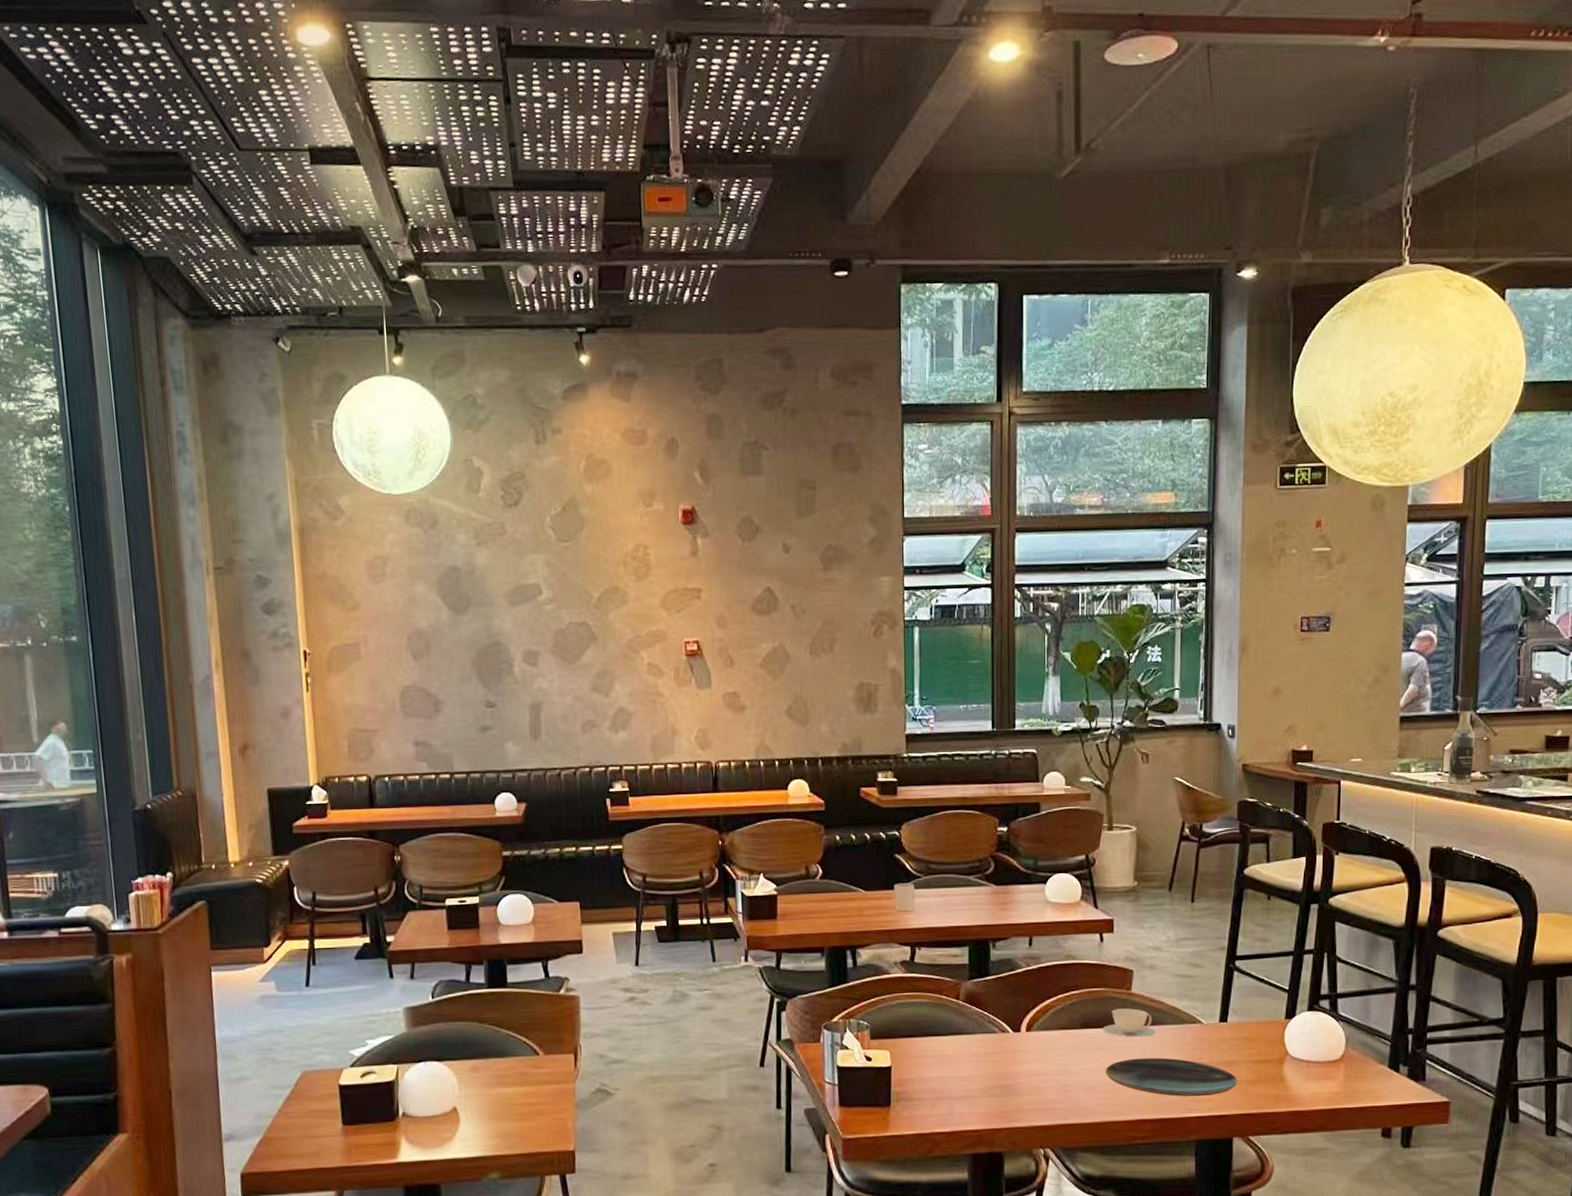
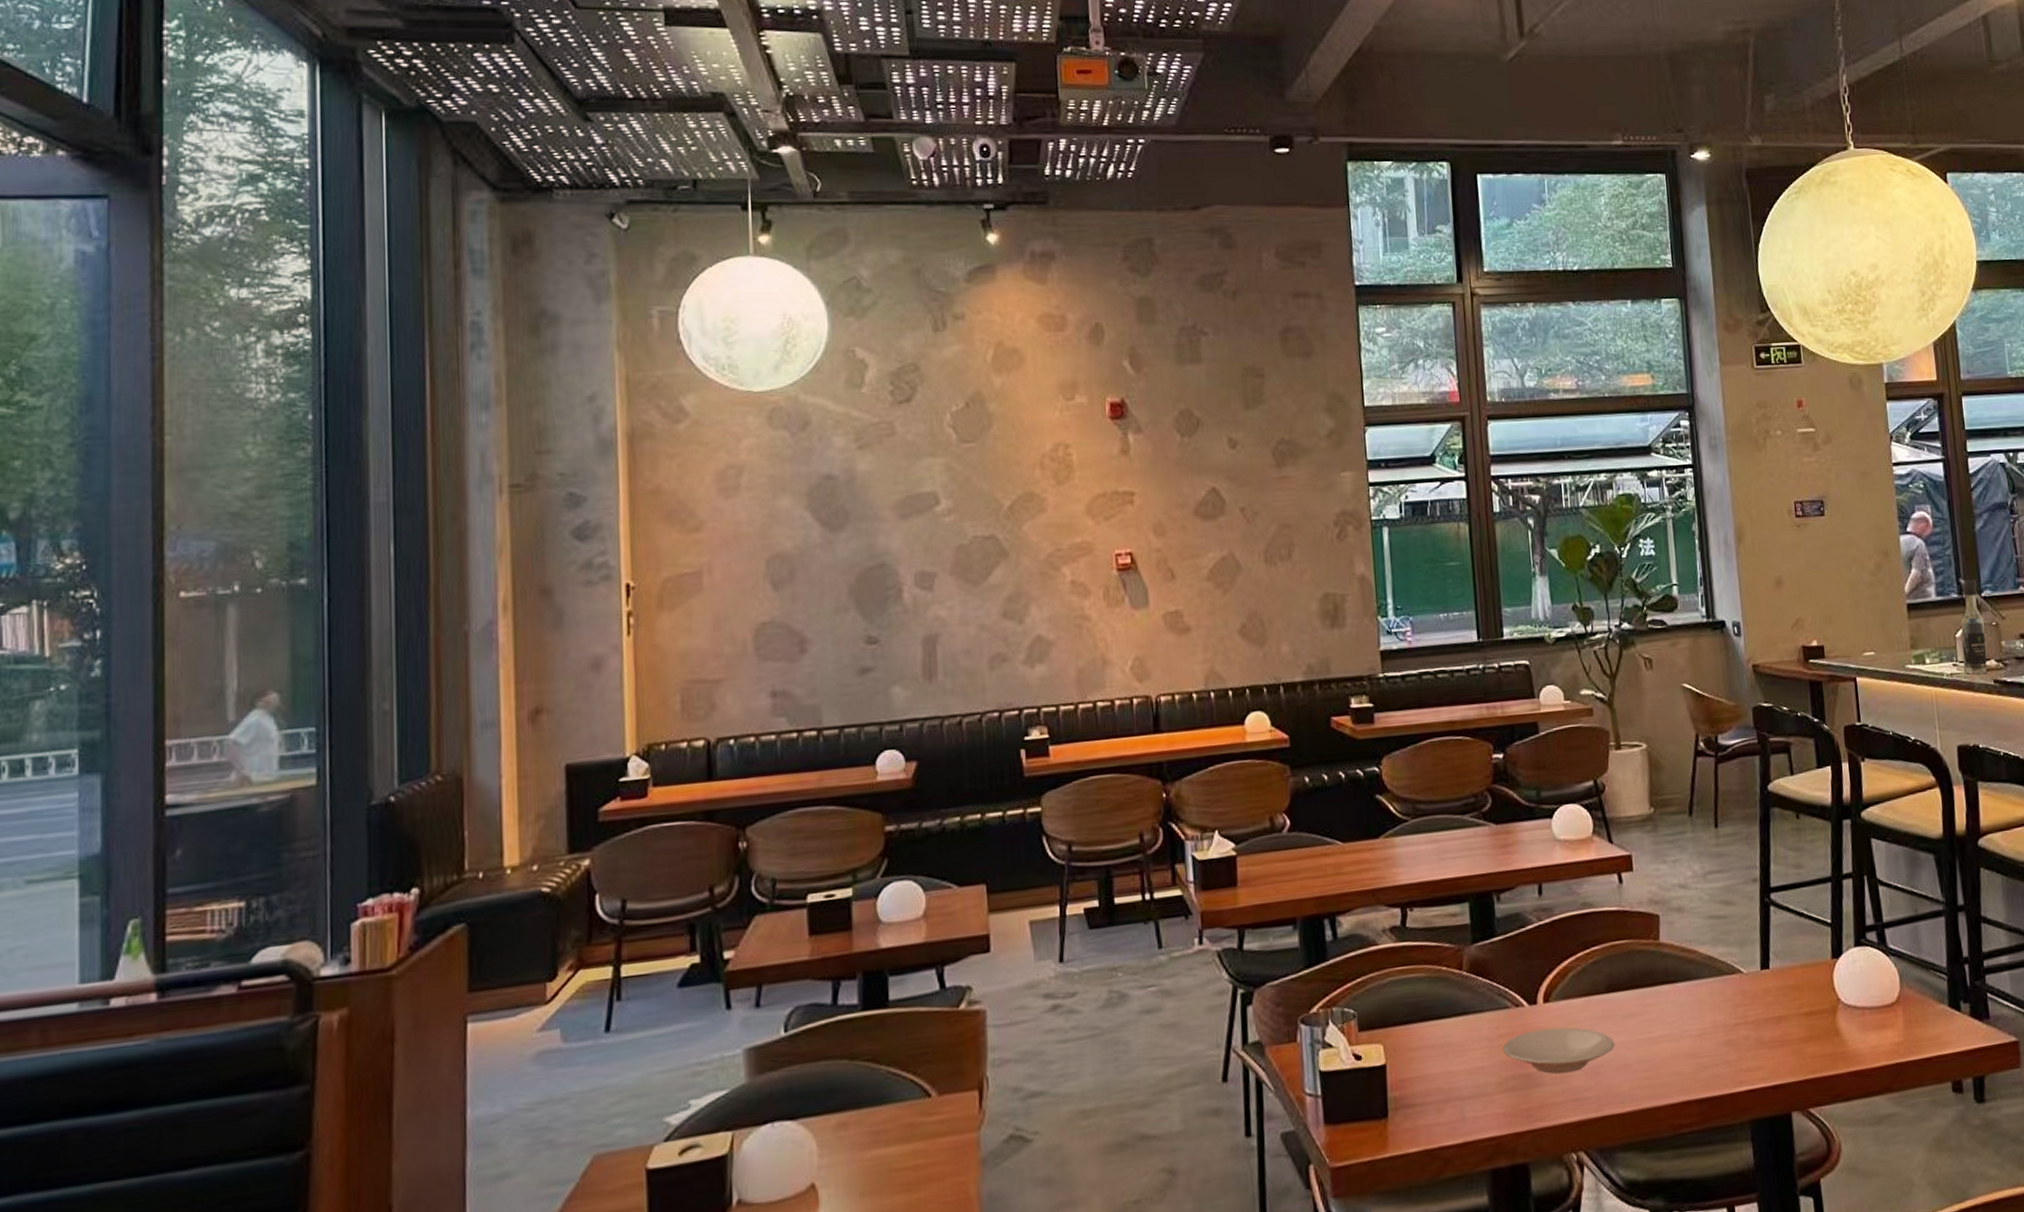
mug: present [894,883,915,912] -> none [1376,829,1403,866]
saucer: none [988,1052,1084,1088] -> present [1502,1027,1615,1074]
teacup: present [1102,1008,1156,1038] -> none [1631,962,1692,999]
plate: present [1105,1057,1237,1097] -> none [1639,1019,1789,1068]

